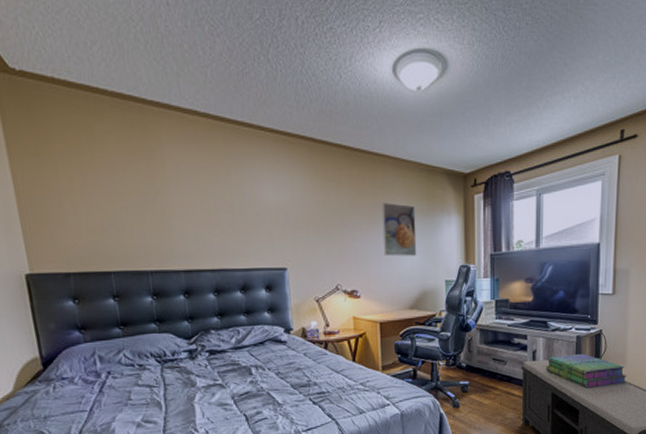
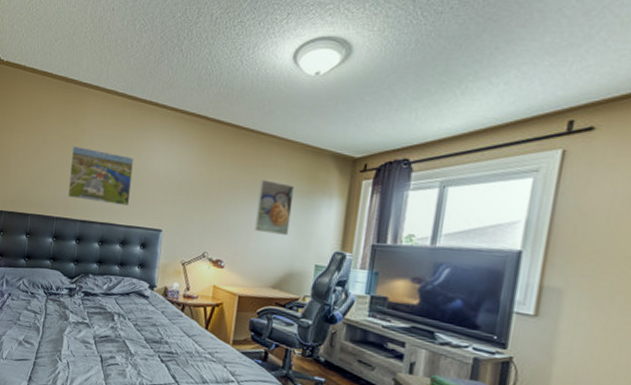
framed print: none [151,181,243,247] -> present [68,145,134,206]

